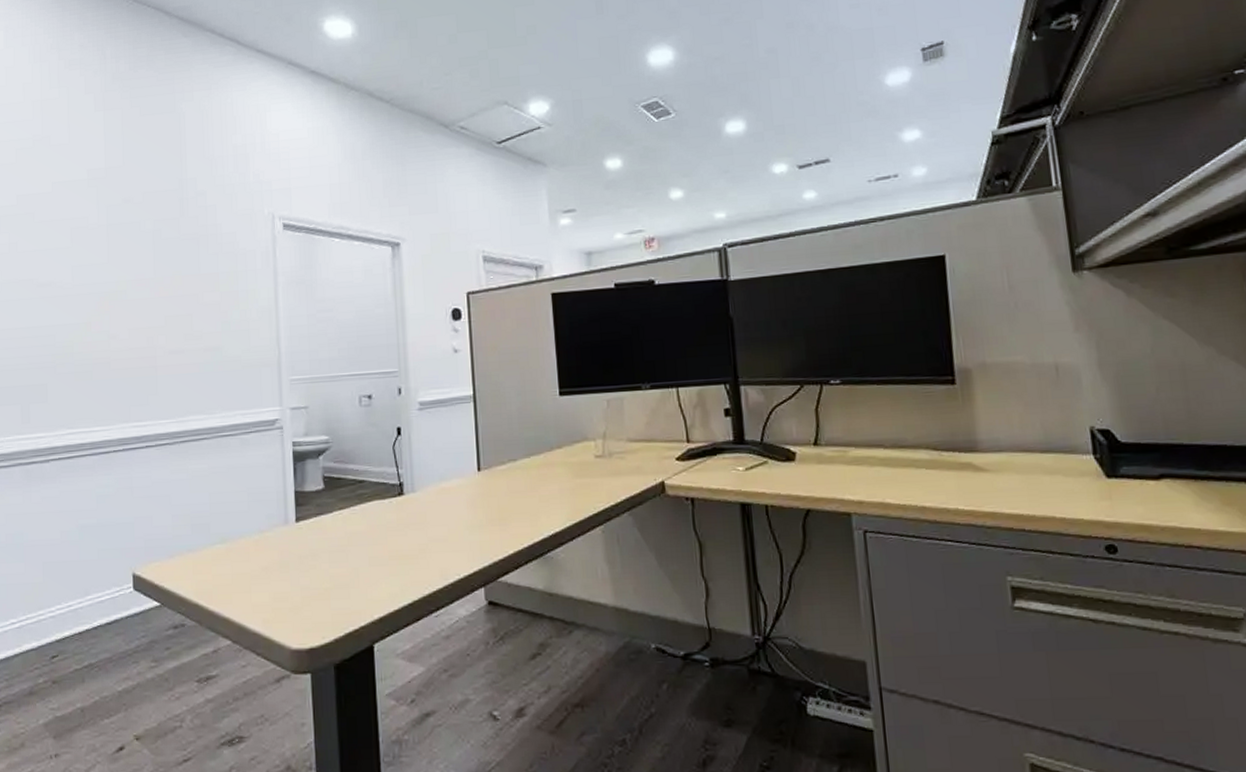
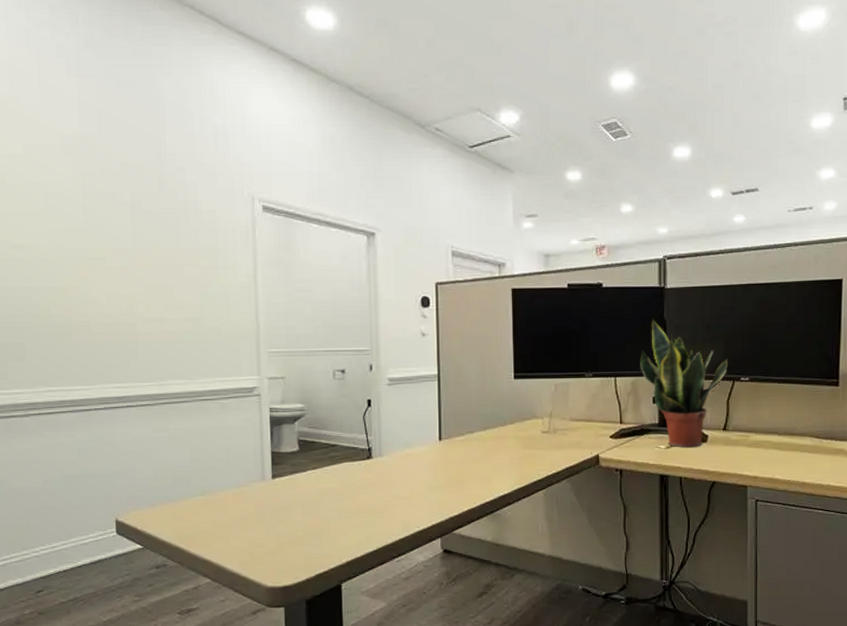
potted plant: none [705,317,812,469] -> present [640,319,727,448]

